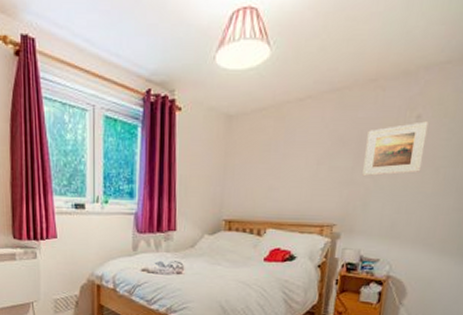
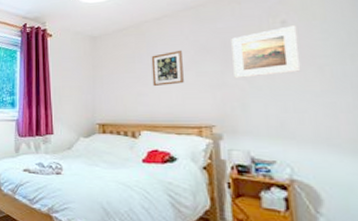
picture frame: none [285,140,319,181] -> present [151,50,184,87]

